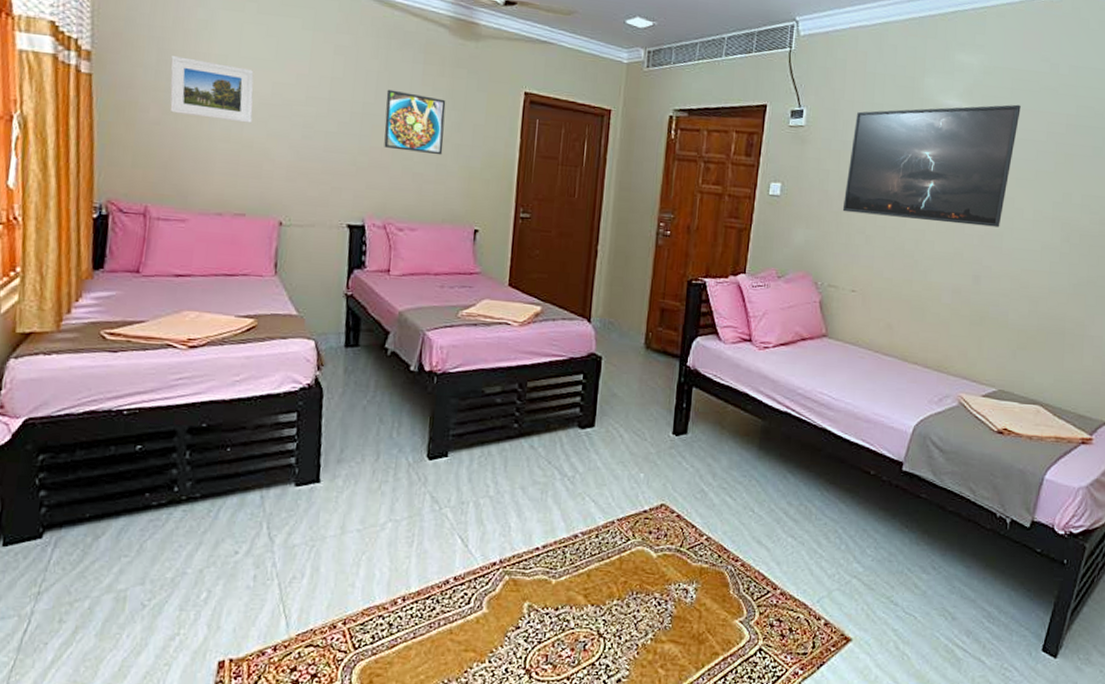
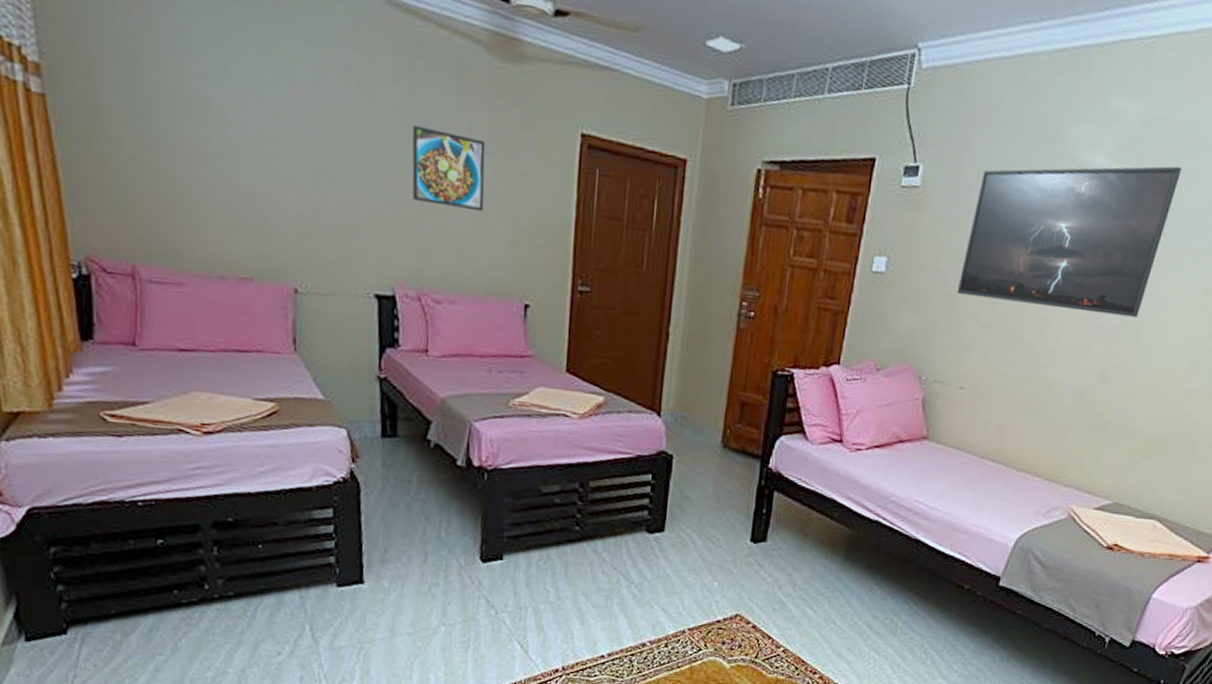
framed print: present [170,56,254,124] -> none [141,73,250,165]

